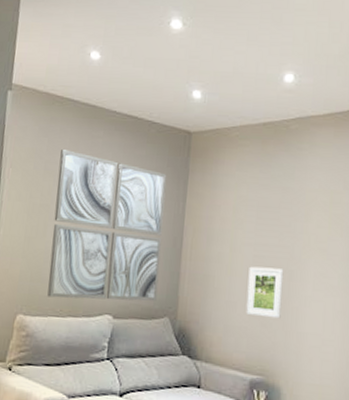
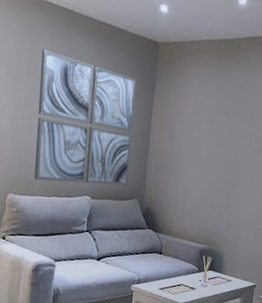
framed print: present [246,266,284,319] -> none [199,160,230,202]

